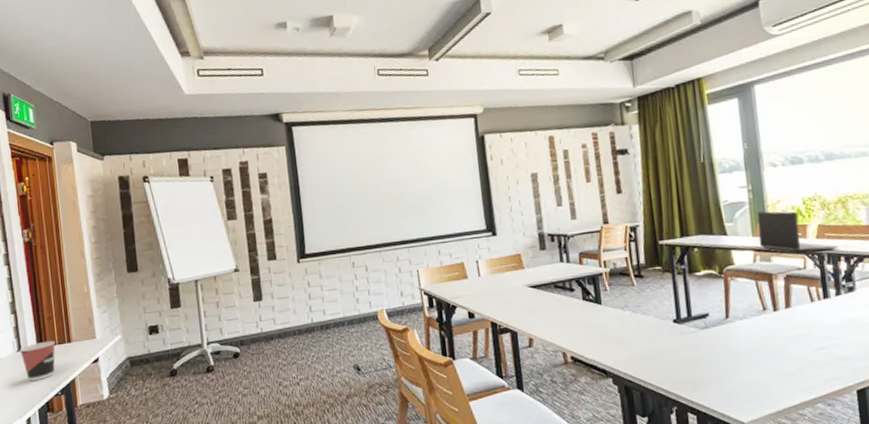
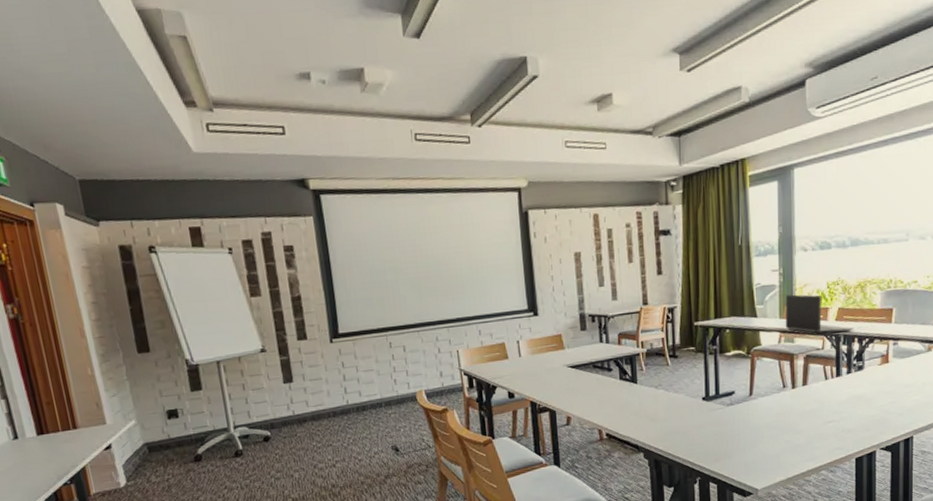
cup: present [19,340,55,382] -> none [15,427,61,471]

